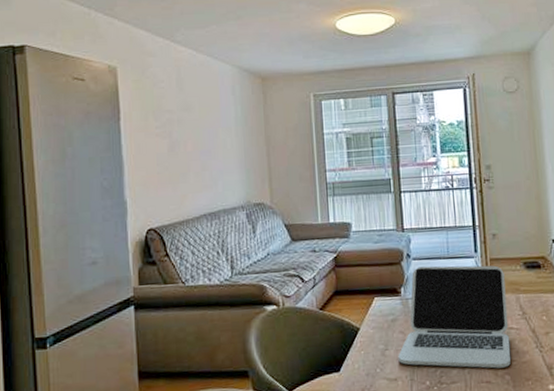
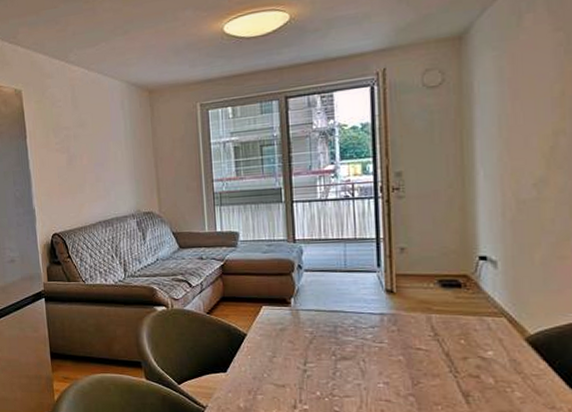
laptop: present [398,265,511,369] -> none [286,278,417,389]

